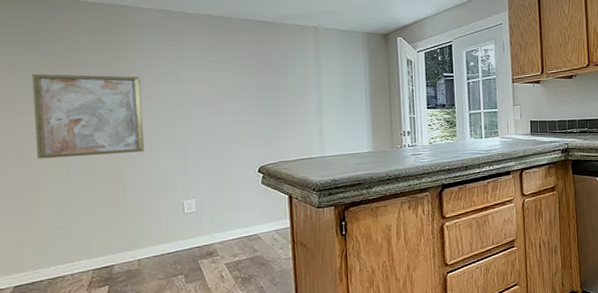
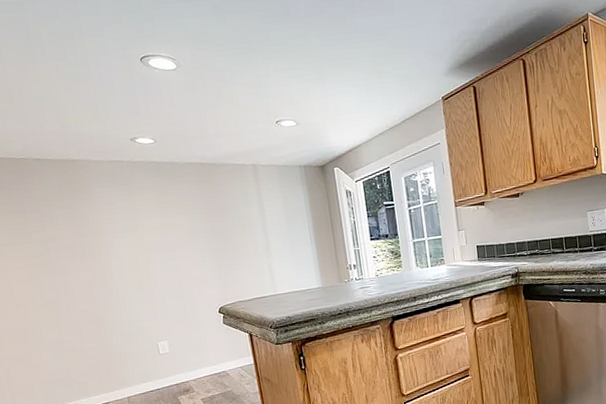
wall art: present [32,74,144,159] -> none [14,228,118,310]

